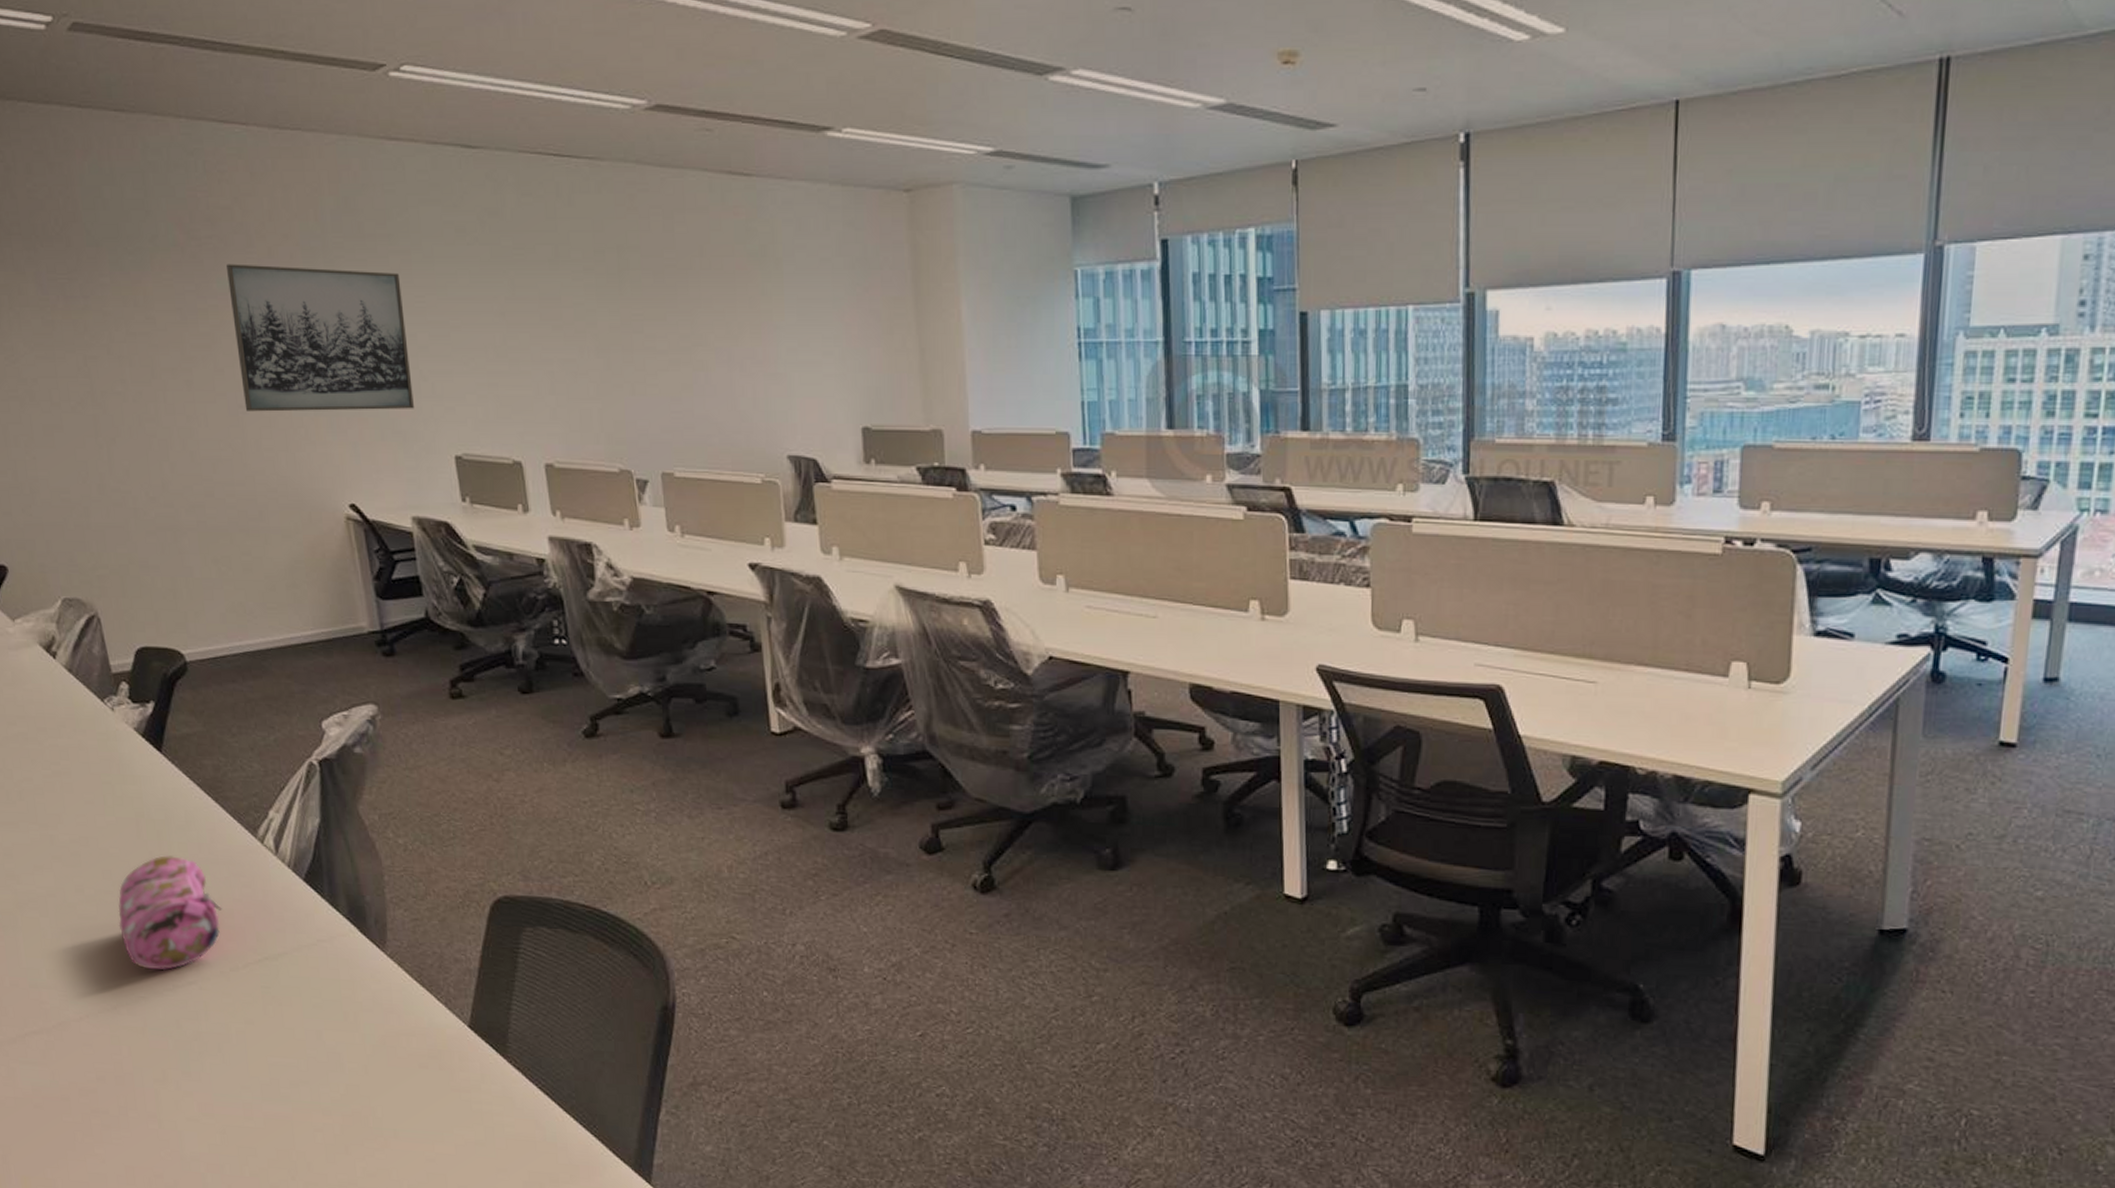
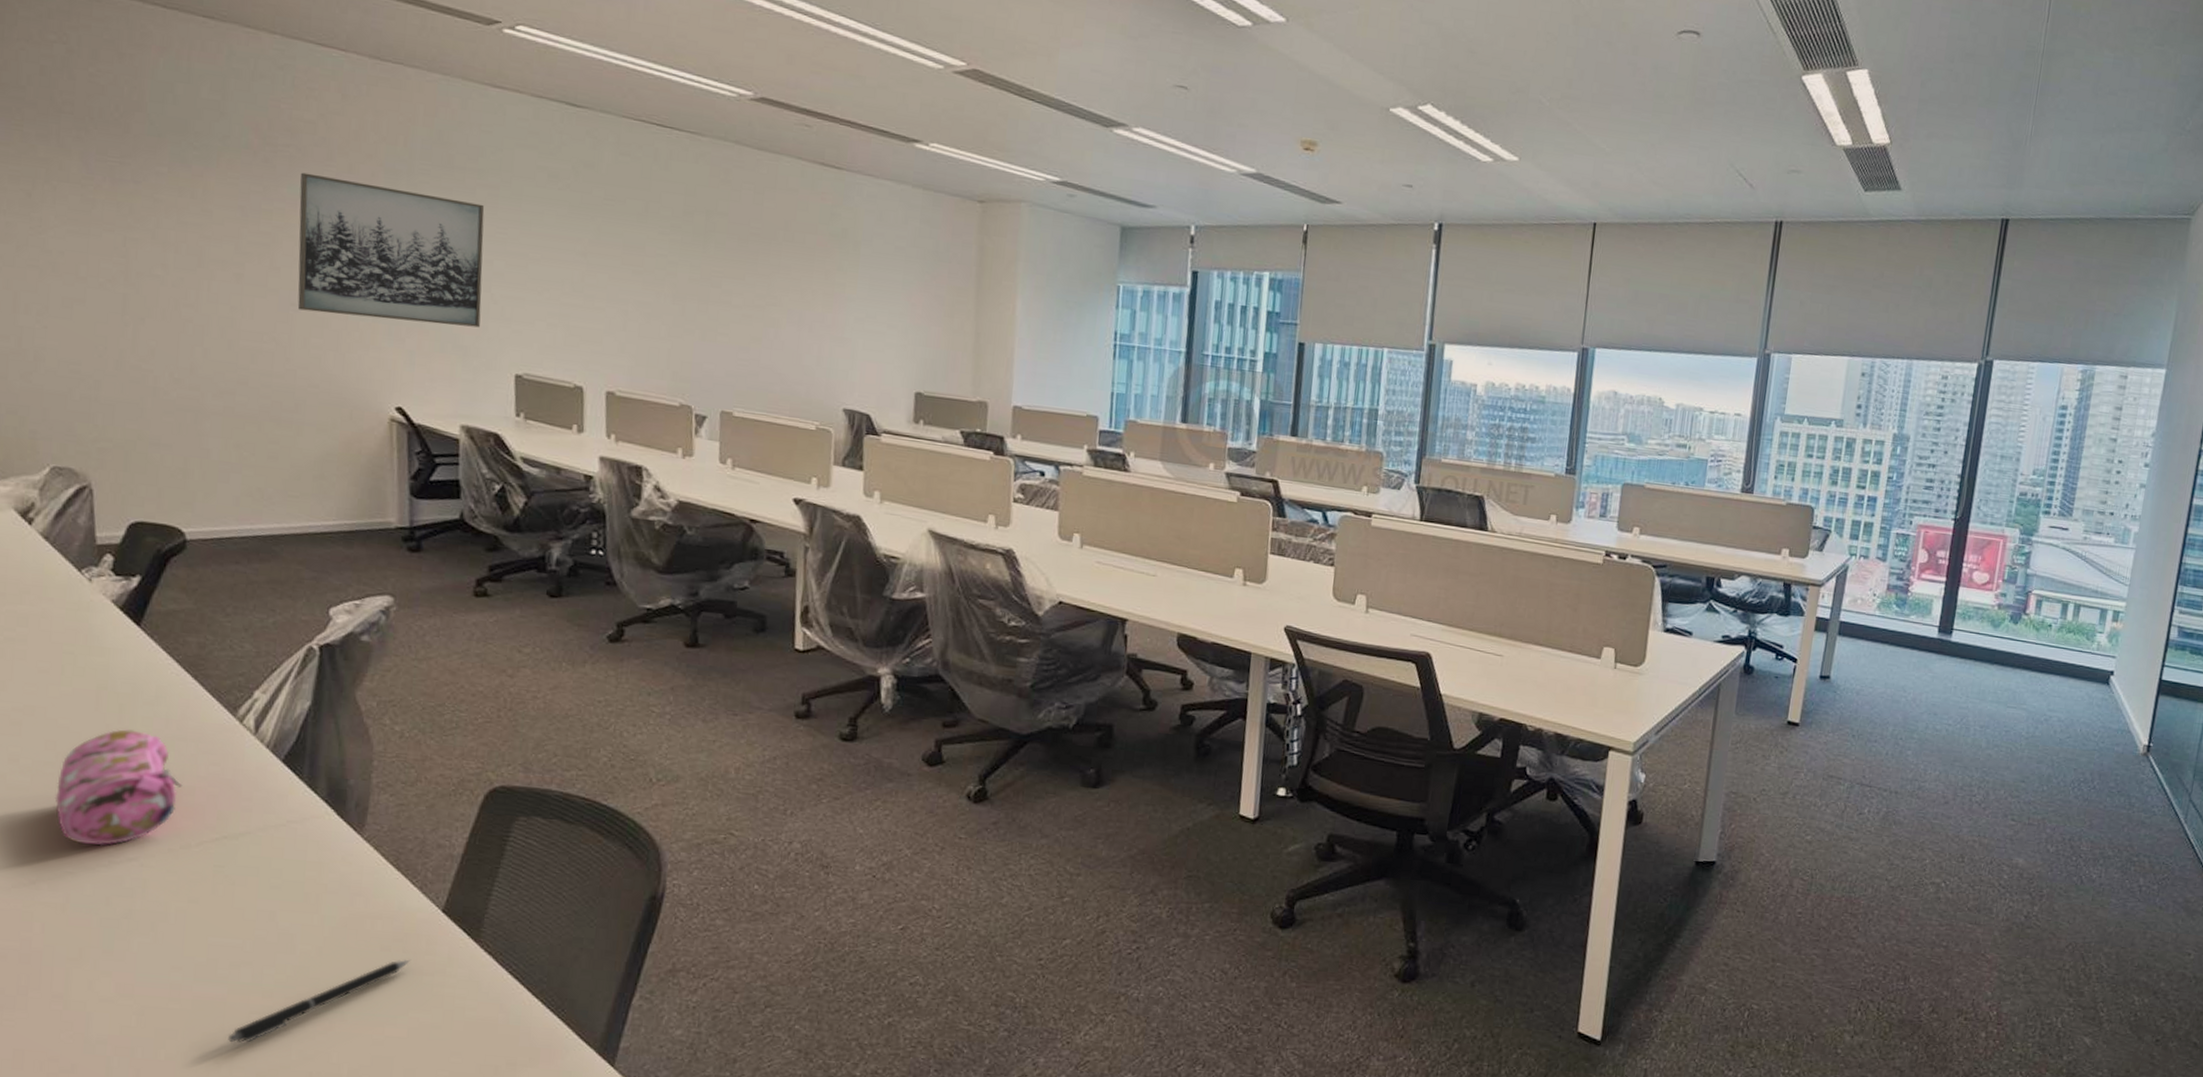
pen: none [299,1076,447,1160] -> present [228,959,410,1043]

